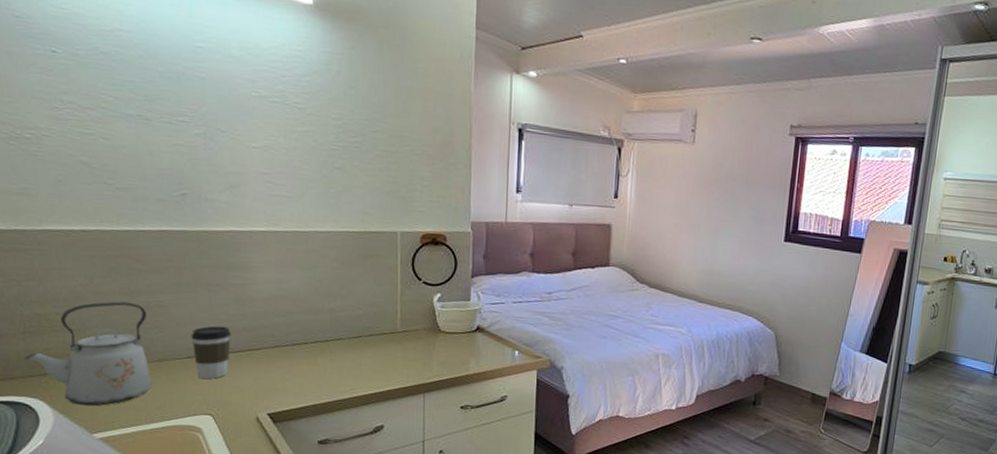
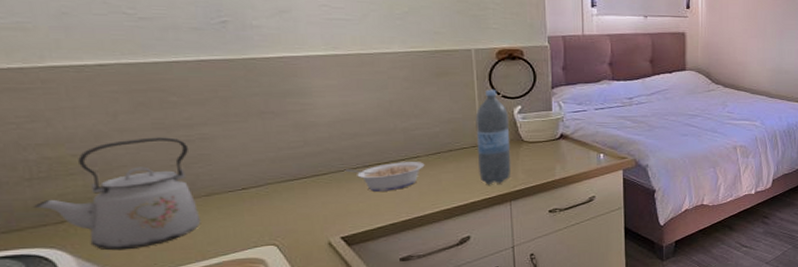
coffee cup: present [191,326,231,379] -> none [244,154,293,210]
legume: none [275,343,347,372] -> present [344,162,425,192]
water bottle: none [396,274,428,374] -> present [475,89,512,184]

